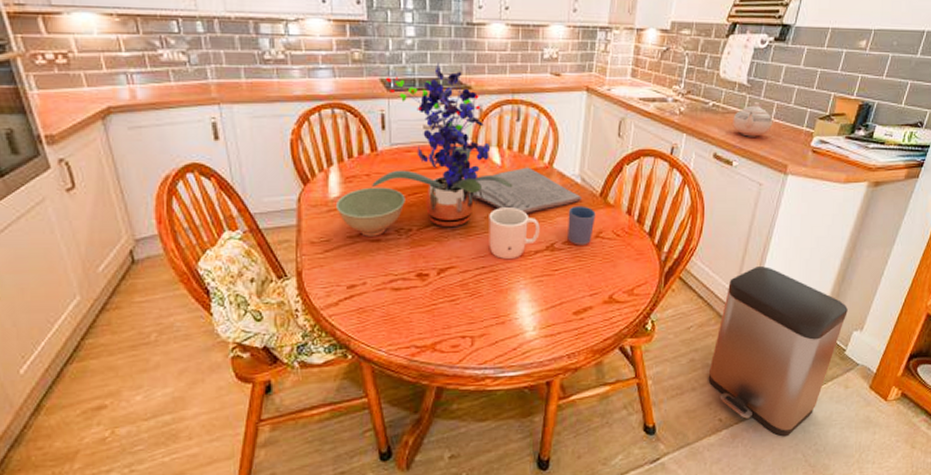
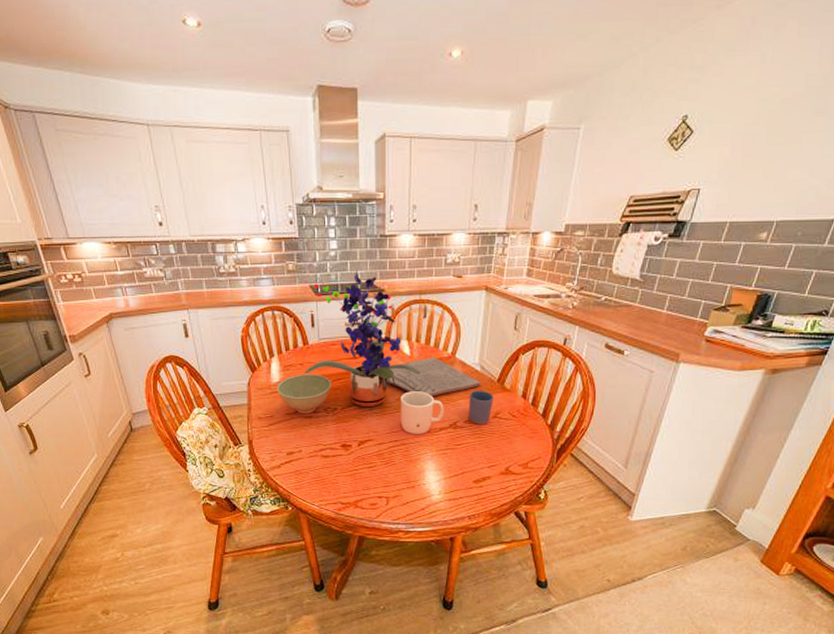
pedal bin: present [708,266,848,437] -> none [597,447,740,600]
teapot: present [733,101,773,137] -> none [624,294,666,328]

